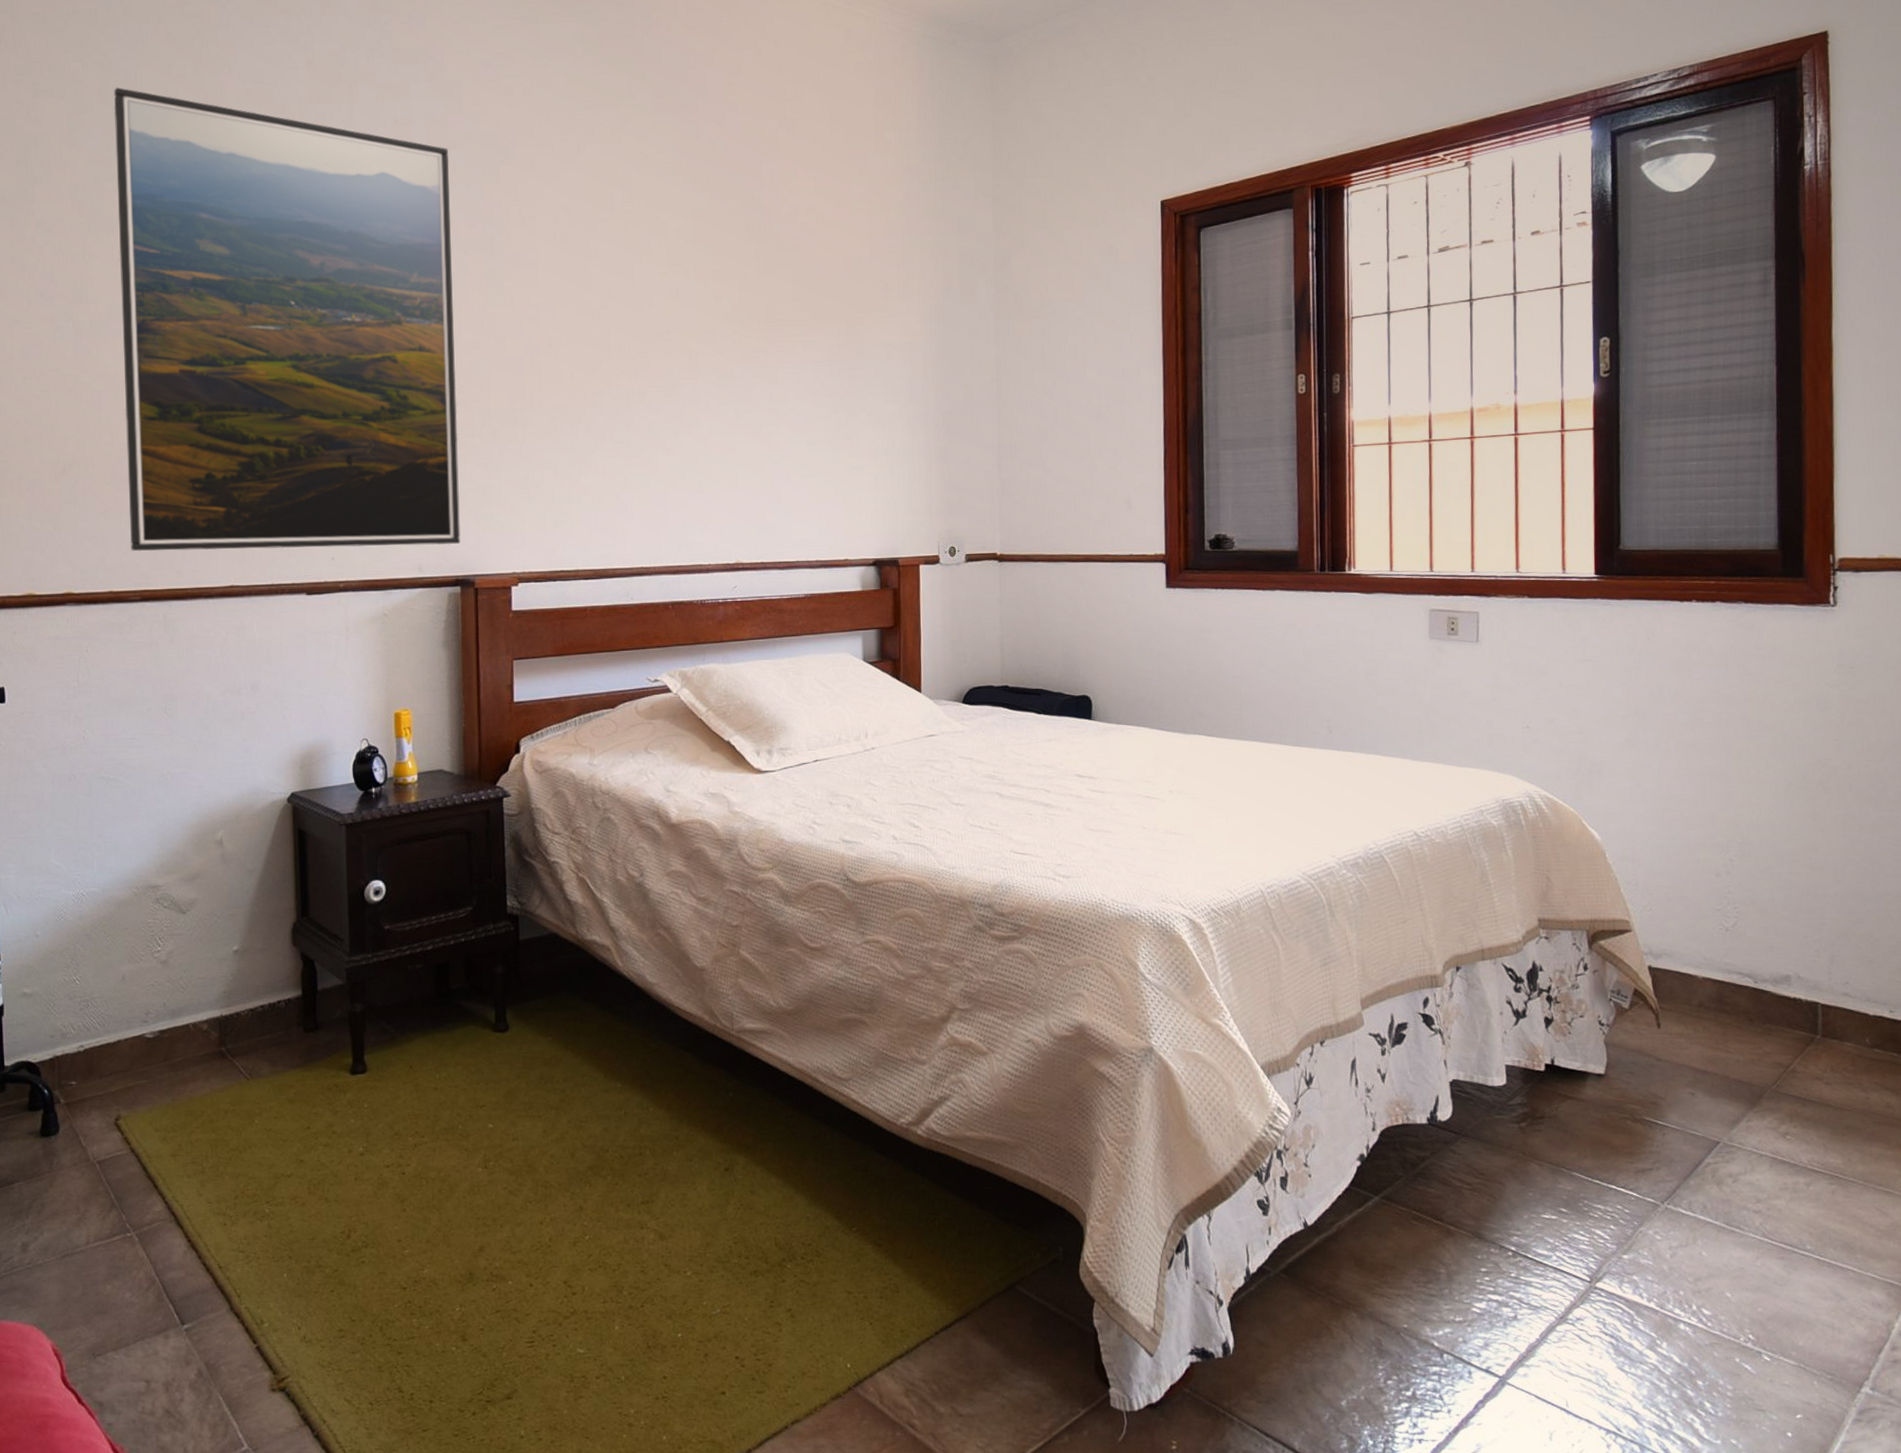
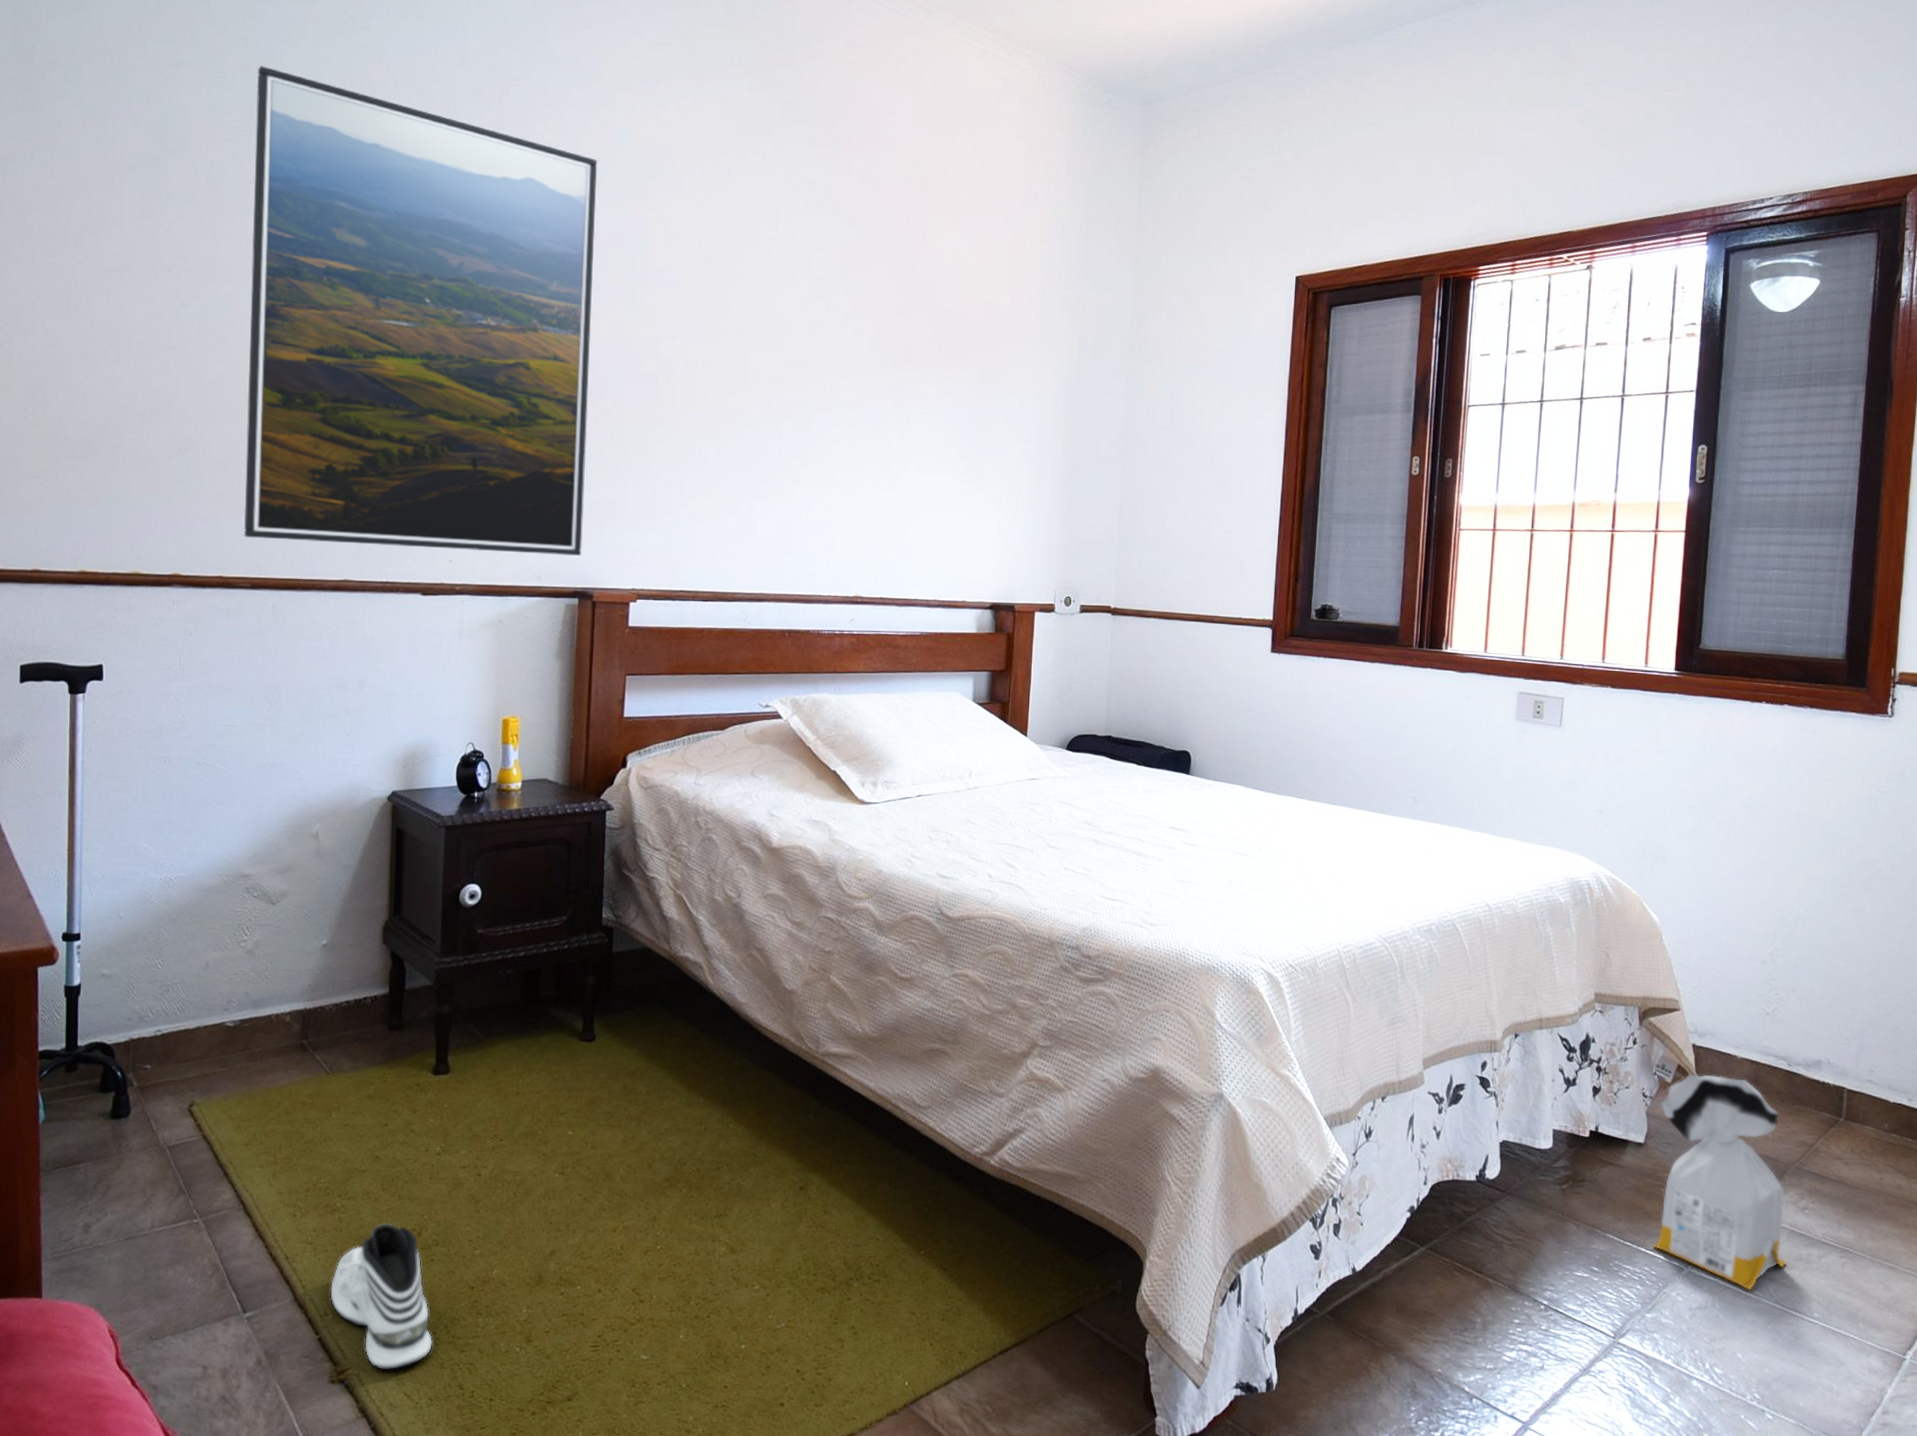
sneaker: none [265,1226,369,1375] -> present [330,1223,432,1370]
bag: none [1619,997,1771,1224] -> present [1653,1074,1786,1290]

